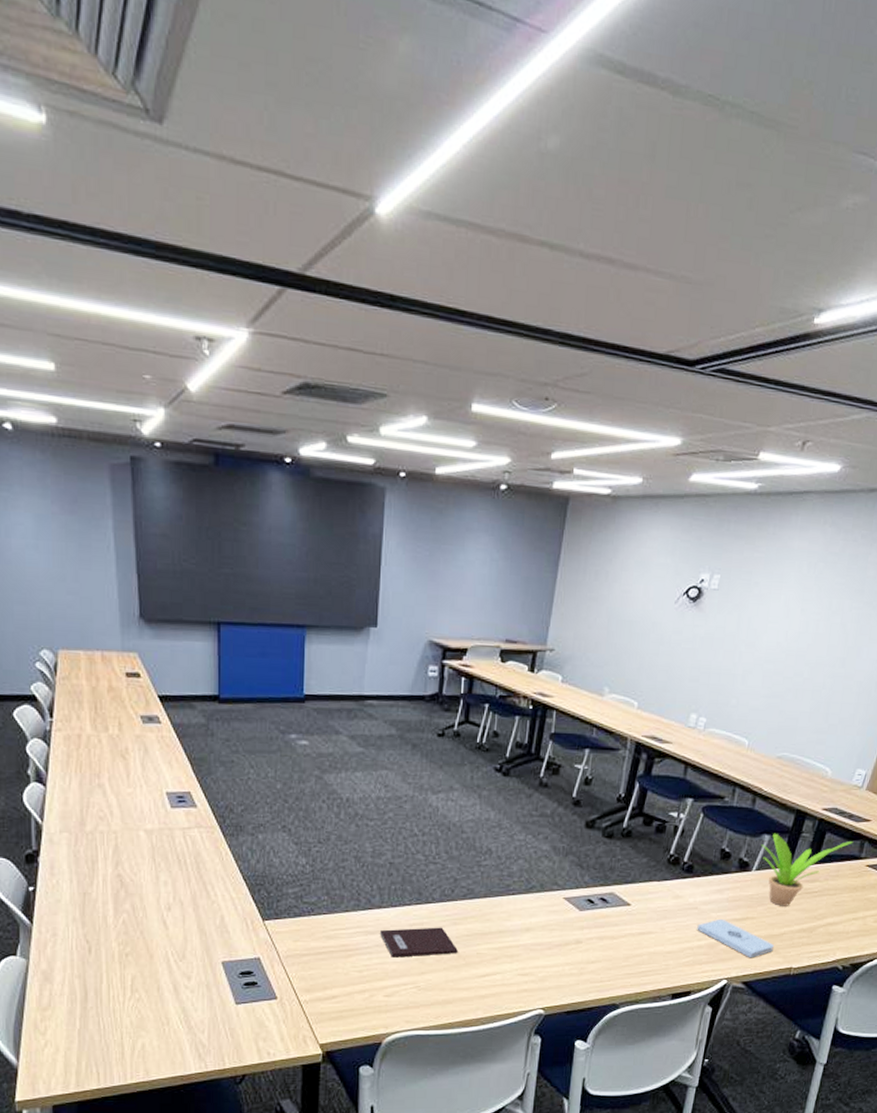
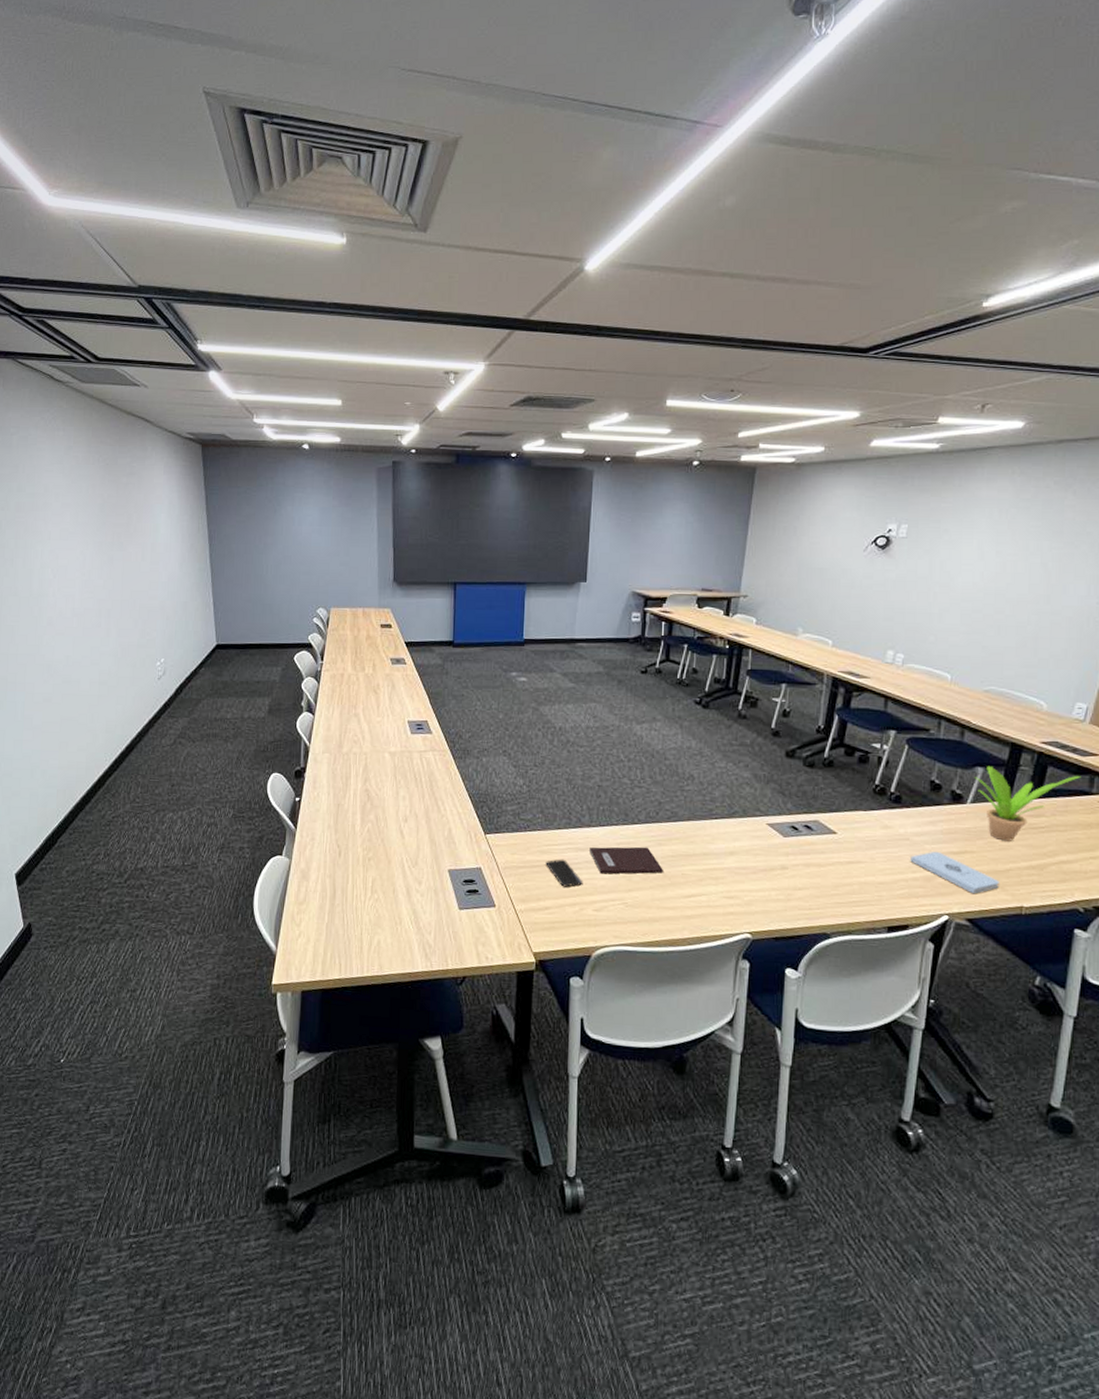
smartphone: none [332,944,373,974] -> present [545,859,583,887]

